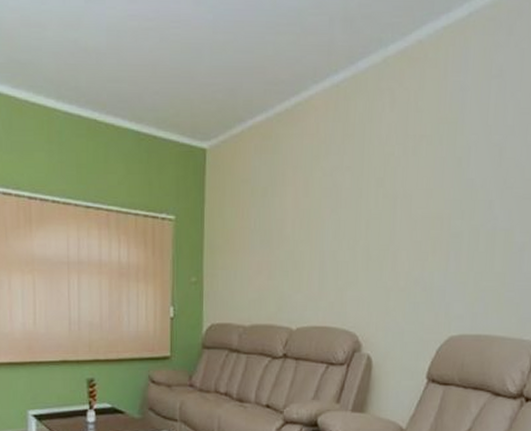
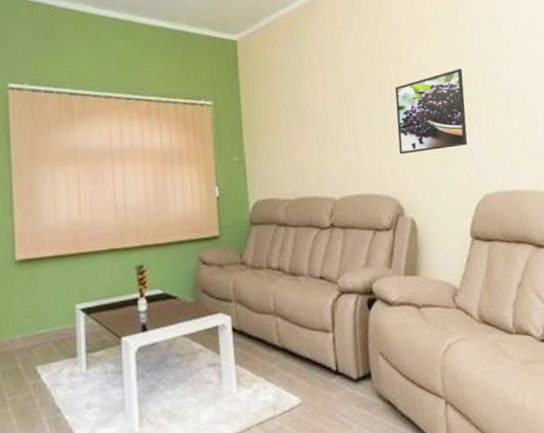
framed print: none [366,196,450,288] -> present [394,68,467,155]

